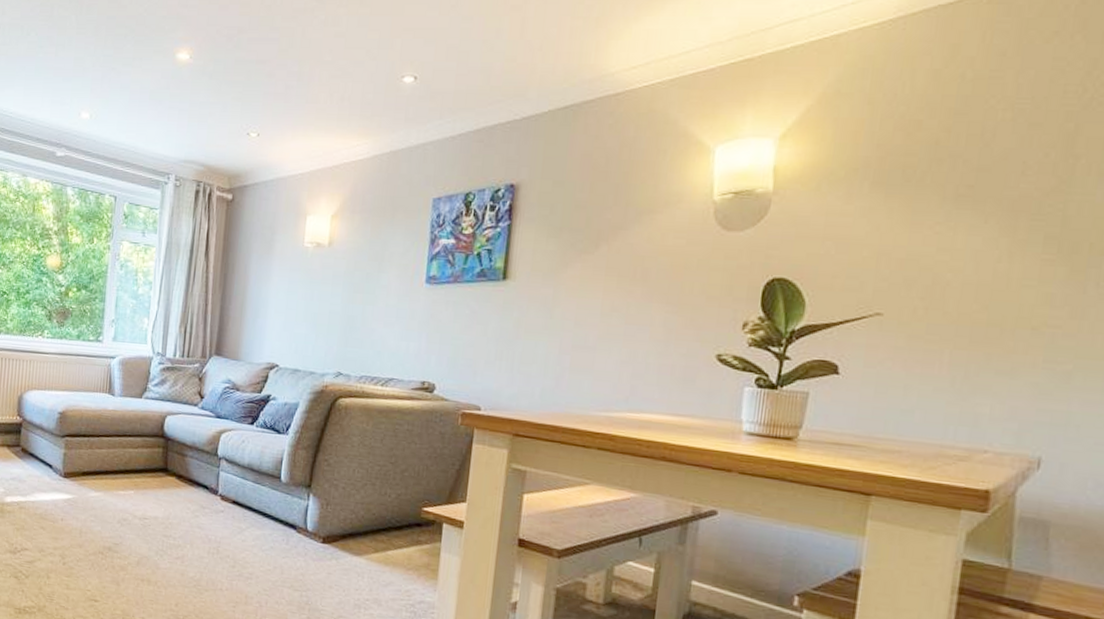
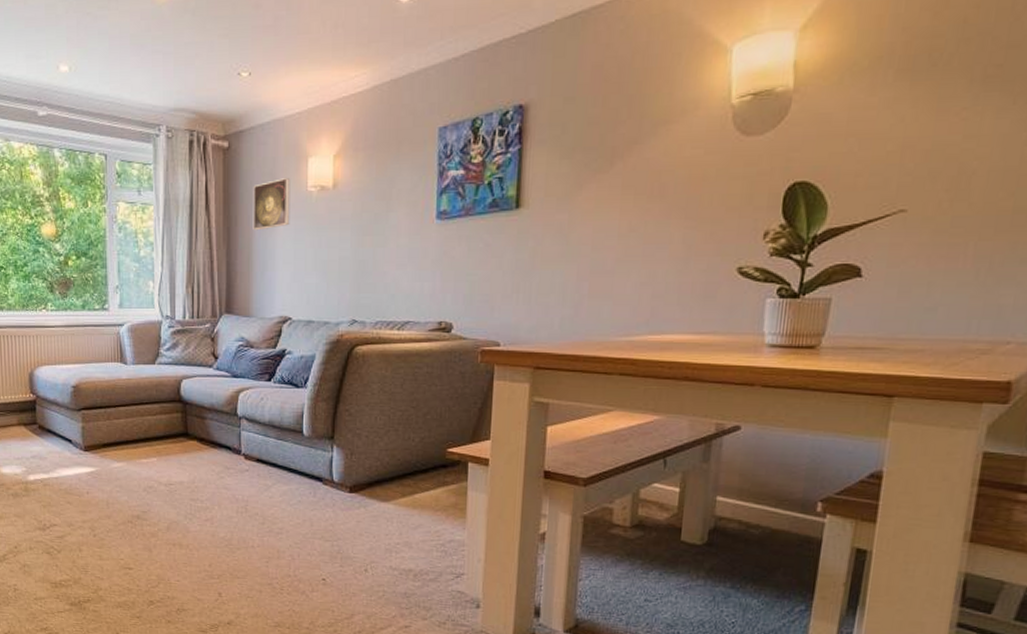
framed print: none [248,232,289,279] -> present [253,178,291,231]

